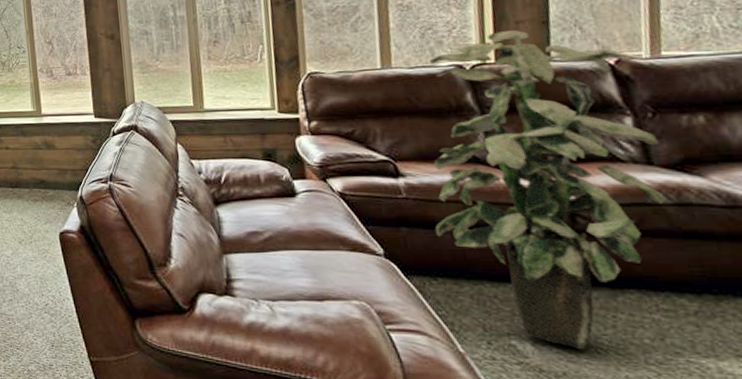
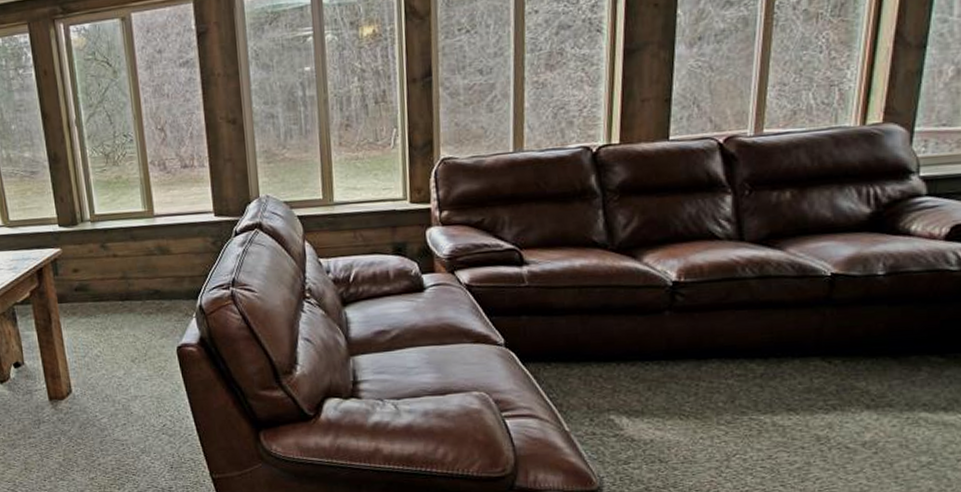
indoor plant: present [429,30,665,349] -> none [552,109,751,417]

